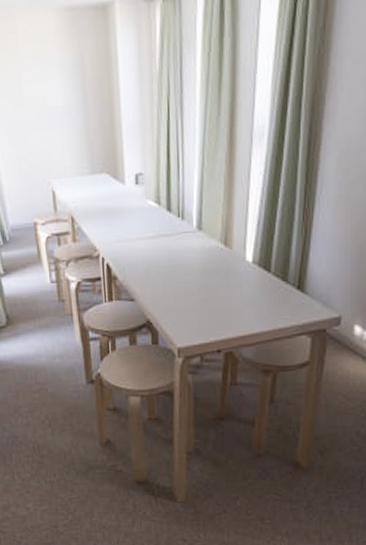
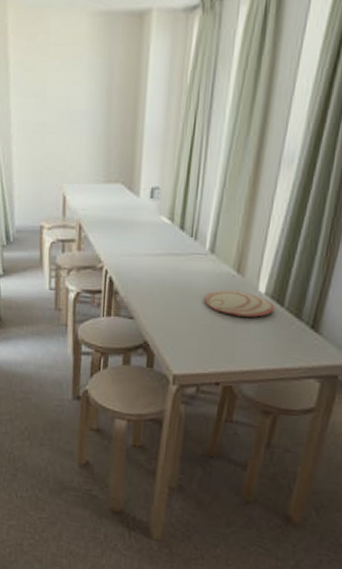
plate: none [198,262,263,286] -> present [205,290,275,317]

